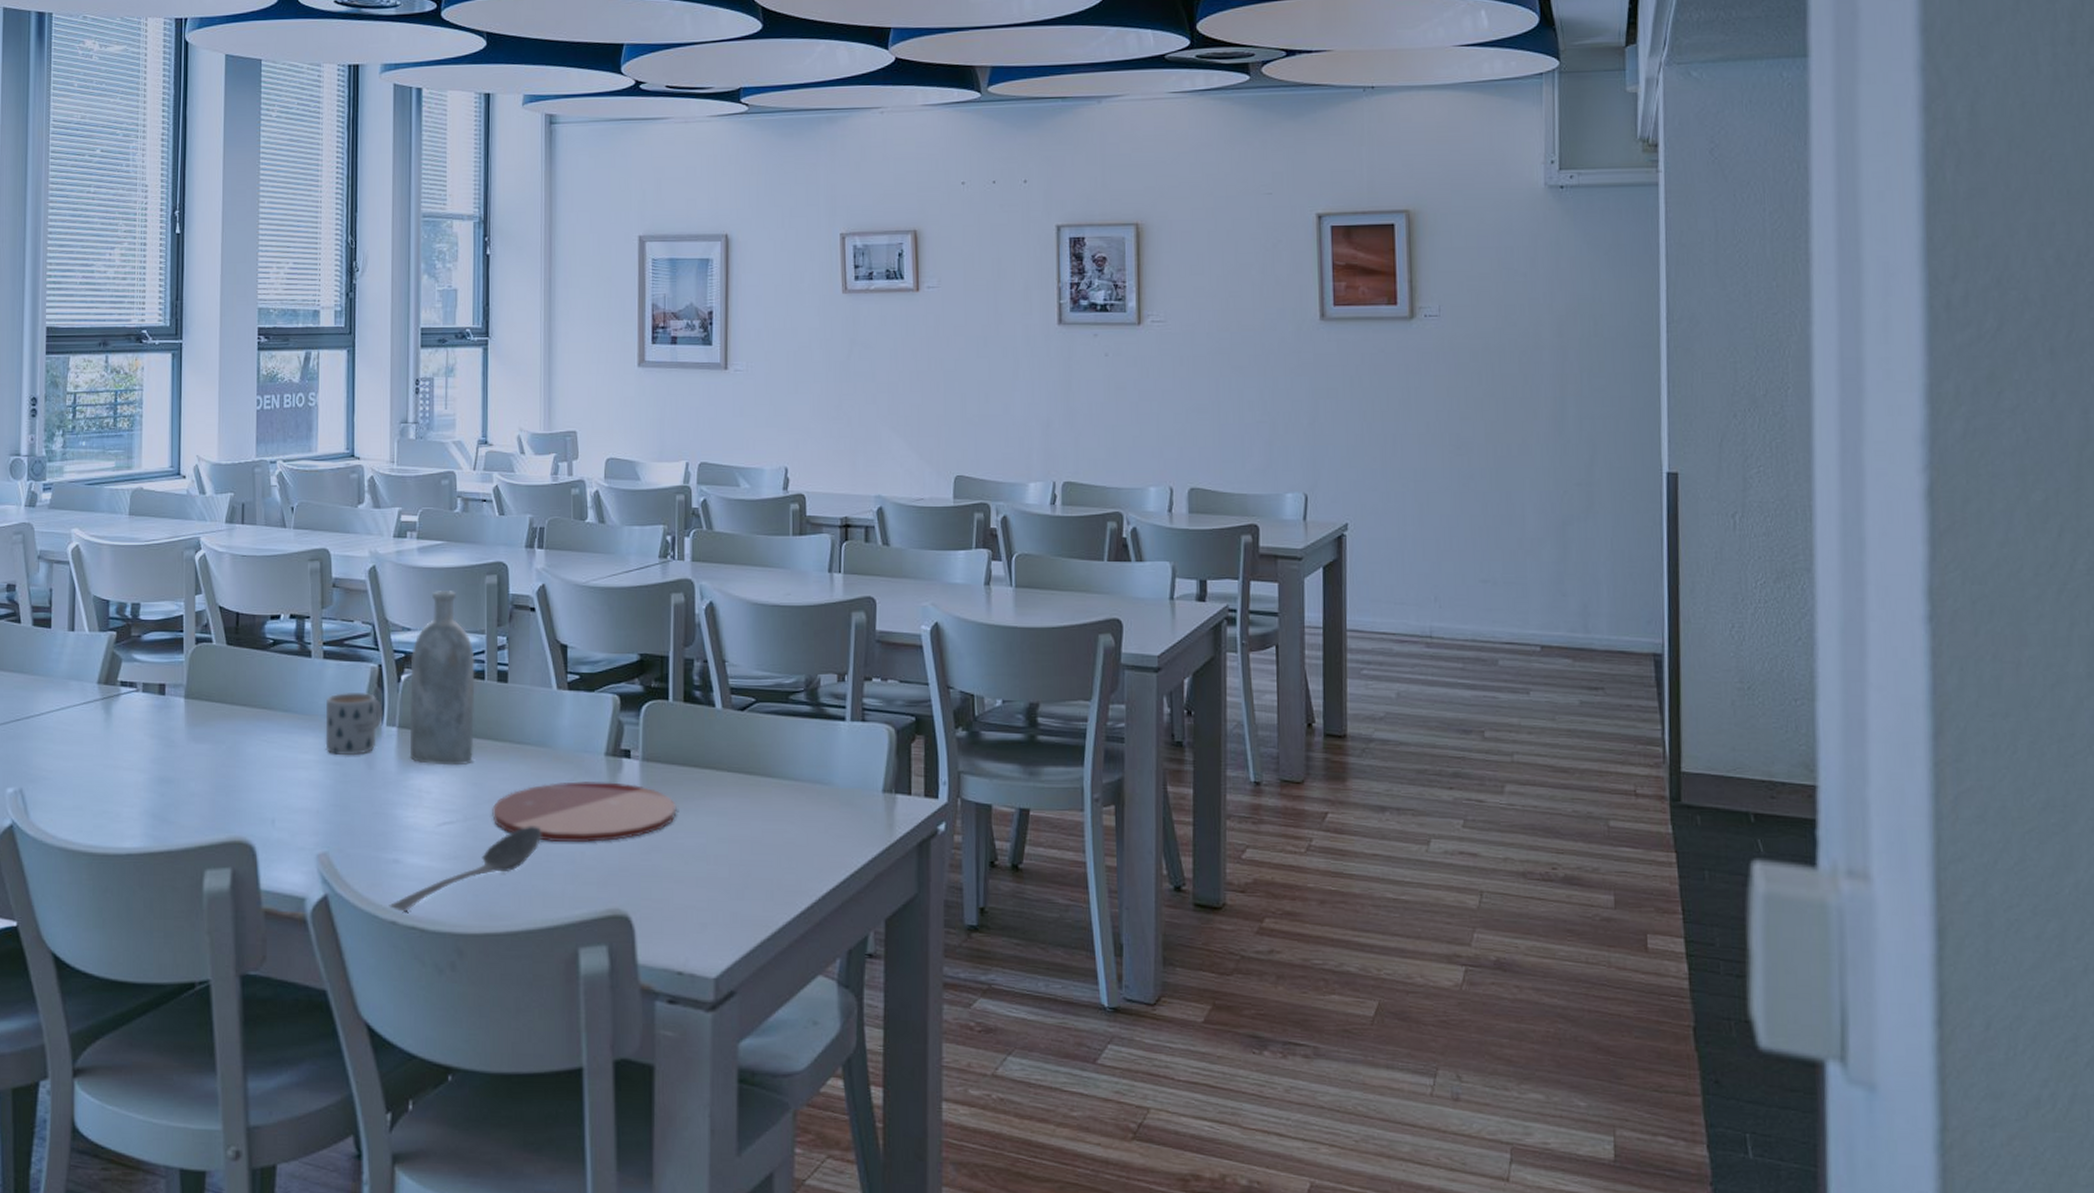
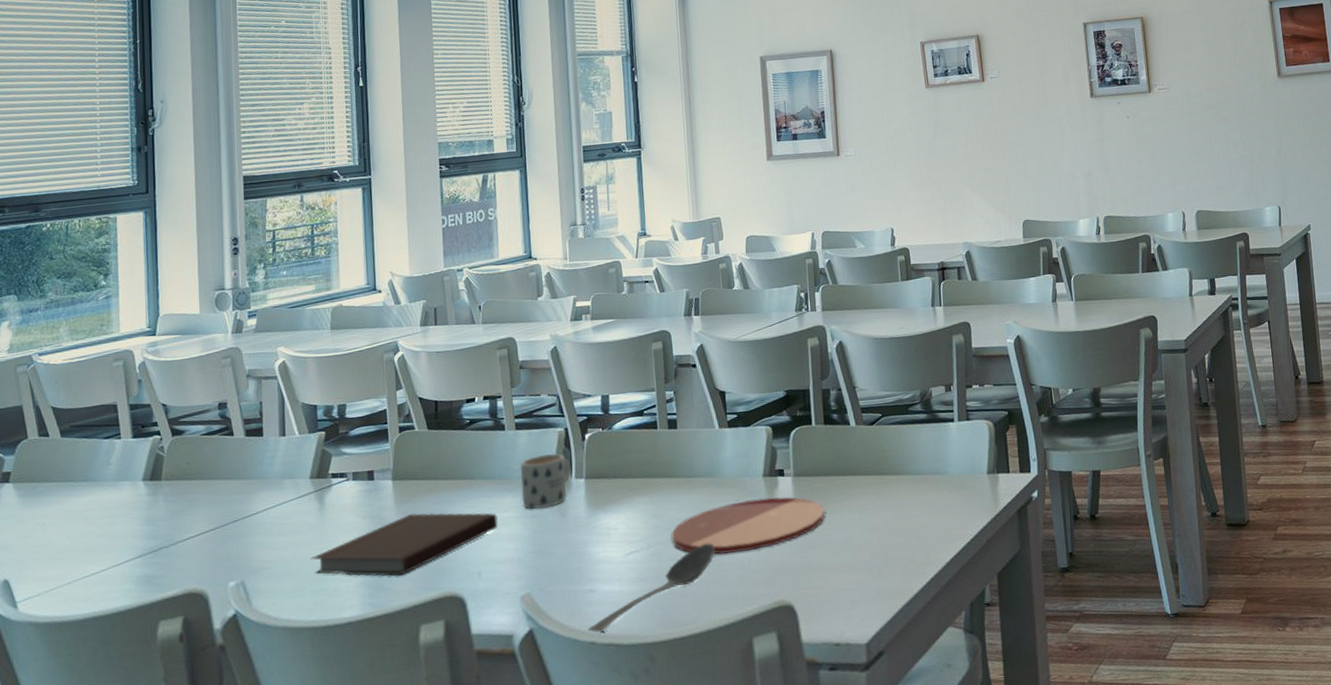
notebook: none [93,740,297,810] -> present [311,512,498,576]
bottle: present [409,591,475,766] -> none [593,359,652,505]

